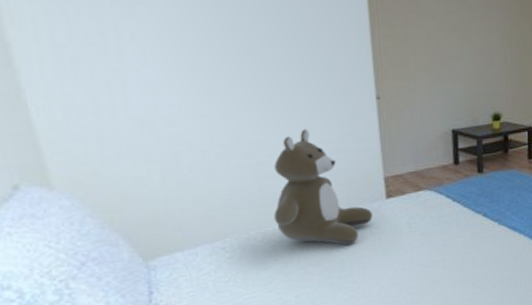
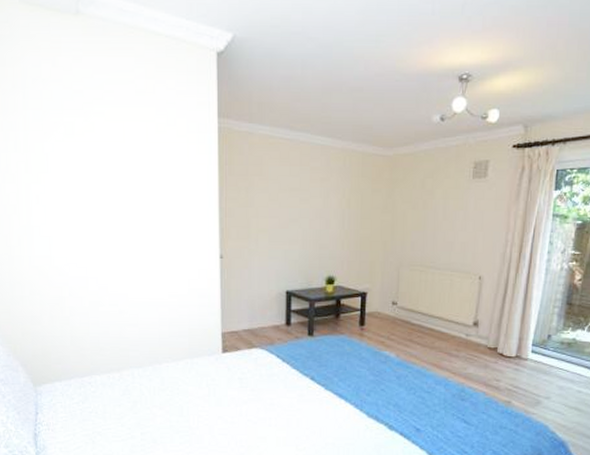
teddy bear: present [274,129,373,245] -> none [129,283,209,393]

